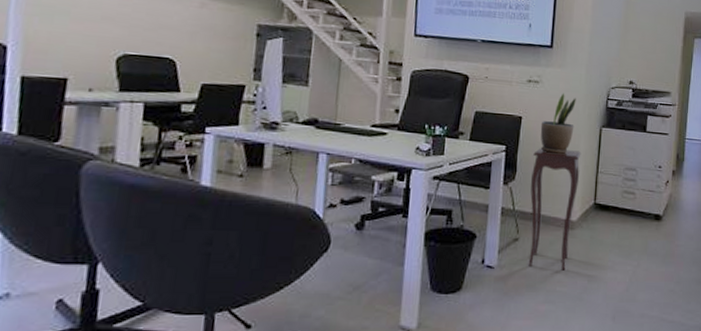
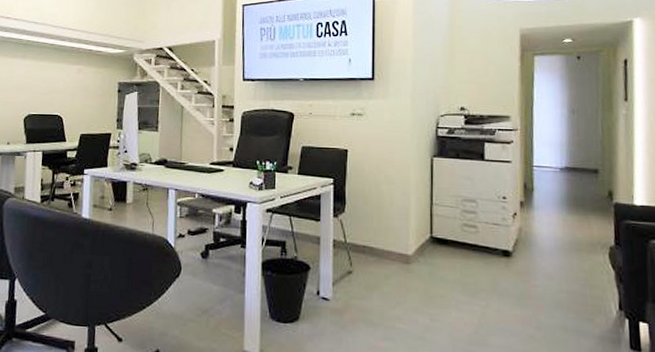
side table: present [528,147,581,271] -> none [360,179,412,307]
potted plant: present [540,93,576,155] -> none [367,124,403,187]

